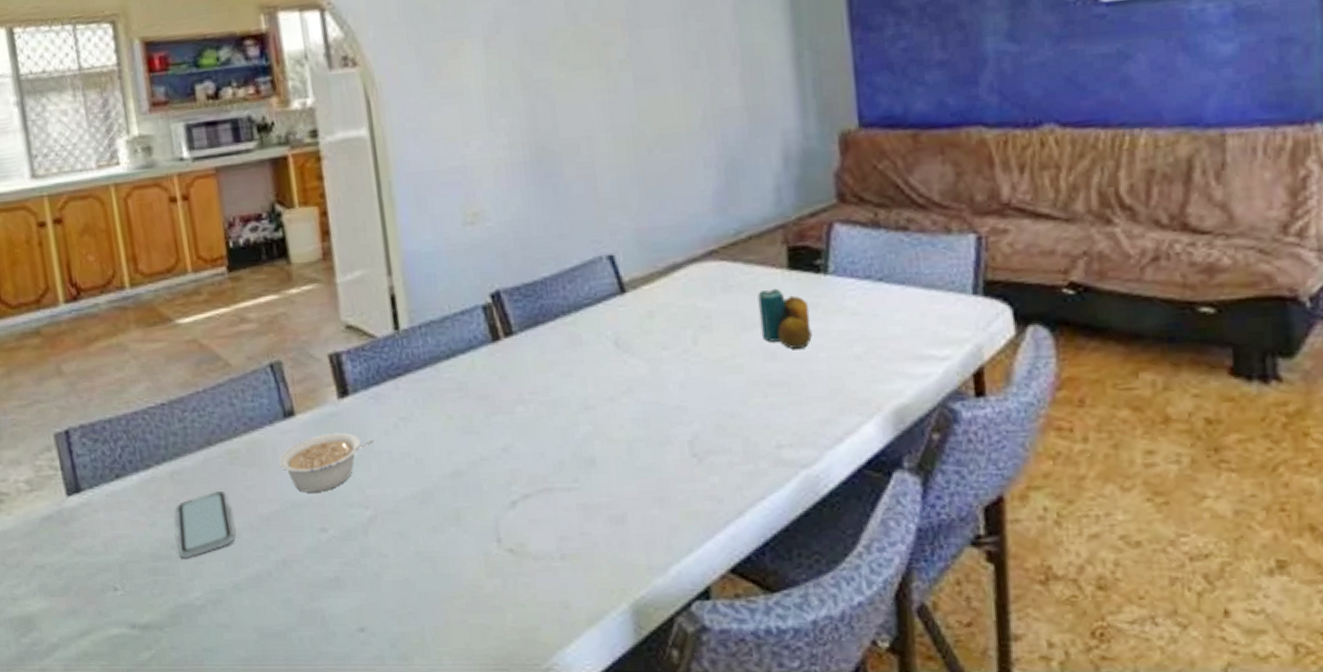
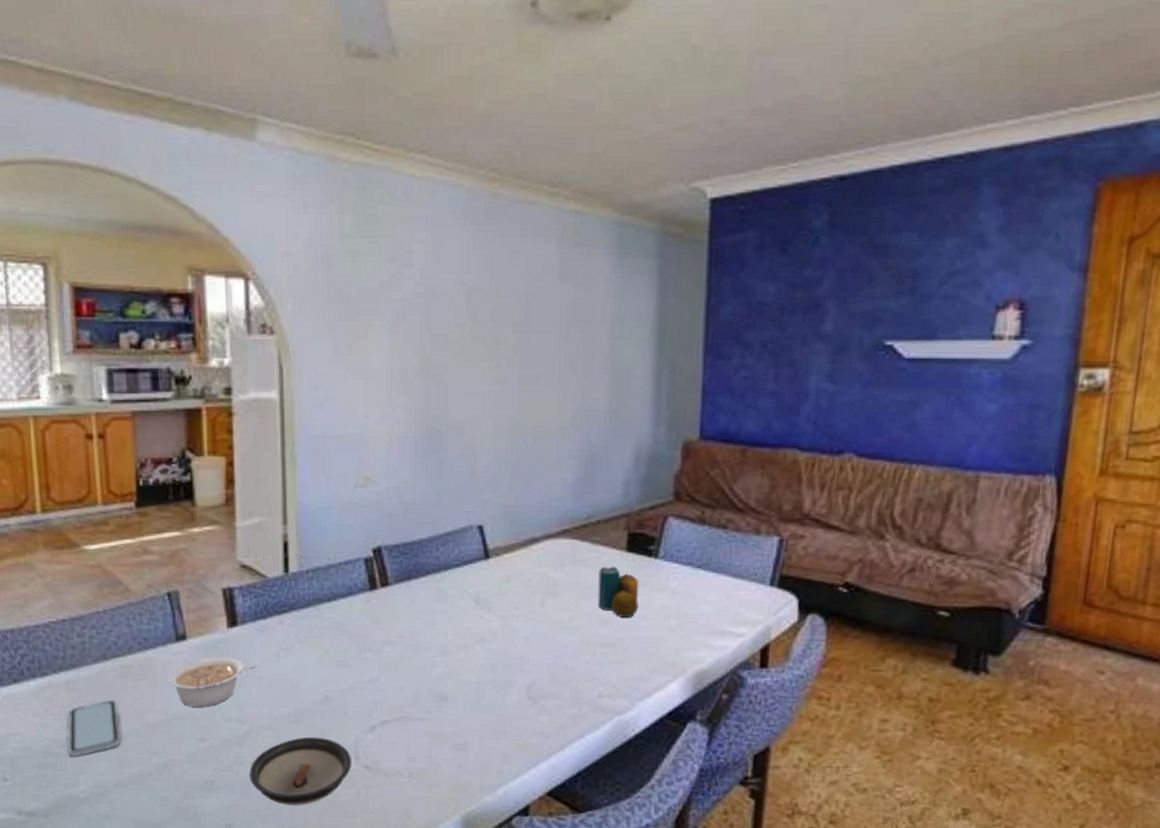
saucer: none [378,518,494,601] -> present [249,736,351,805]

